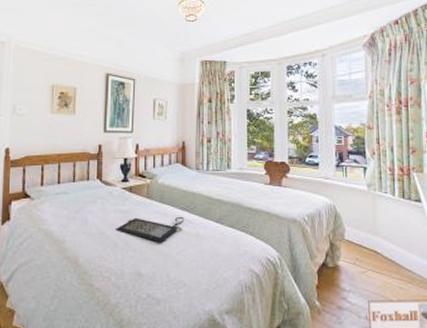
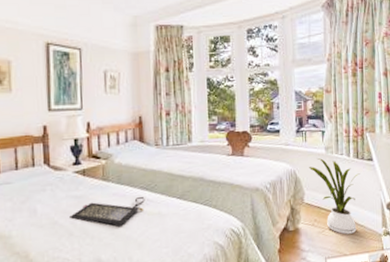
house plant: none [349,195,407,278] -> present [308,158,360,235]

